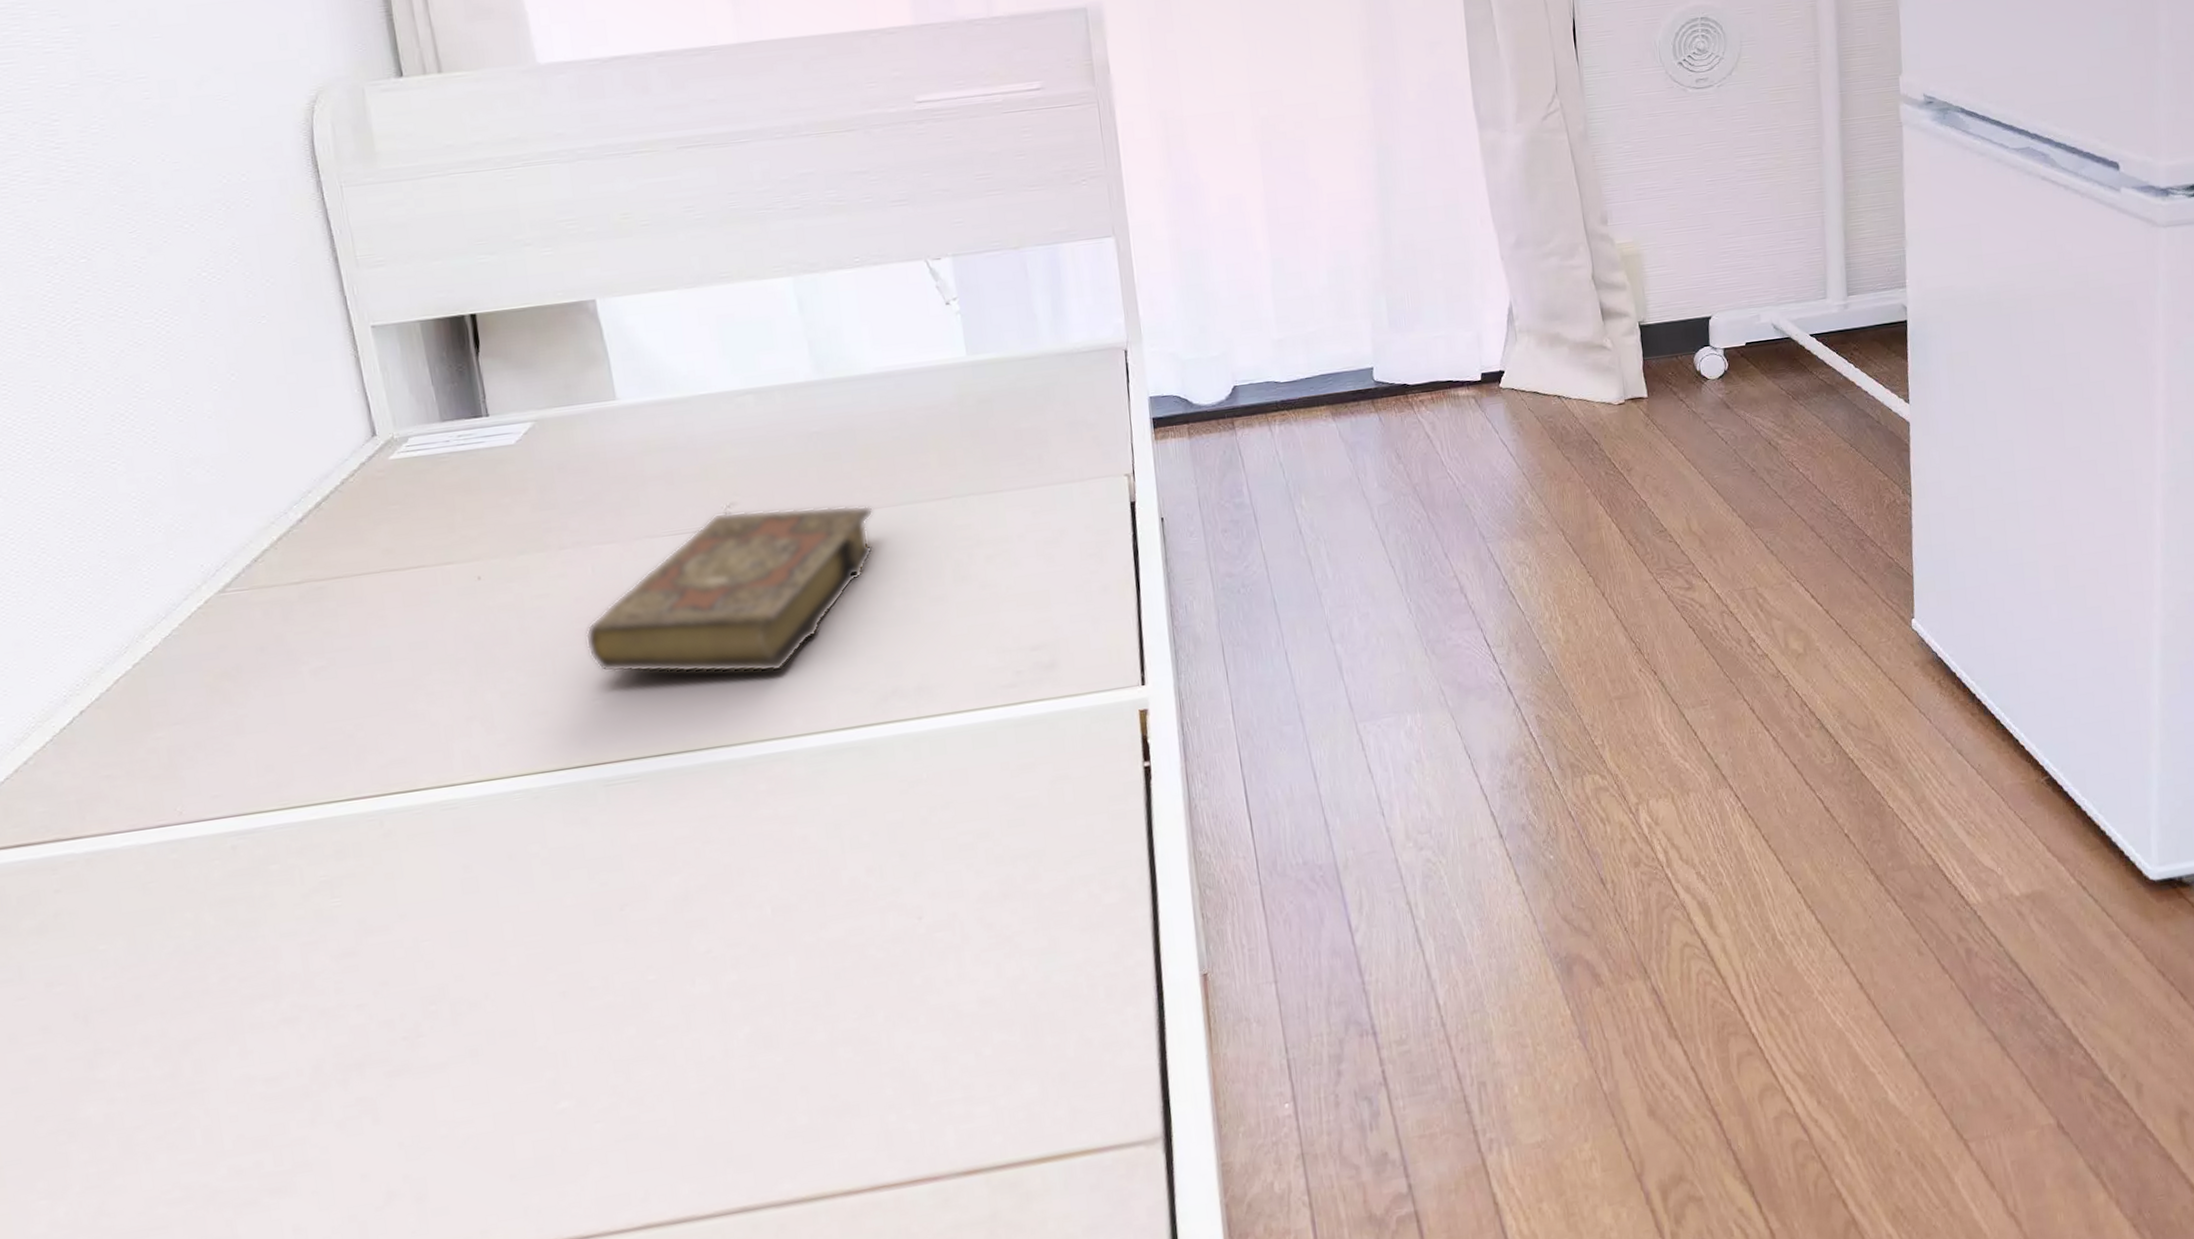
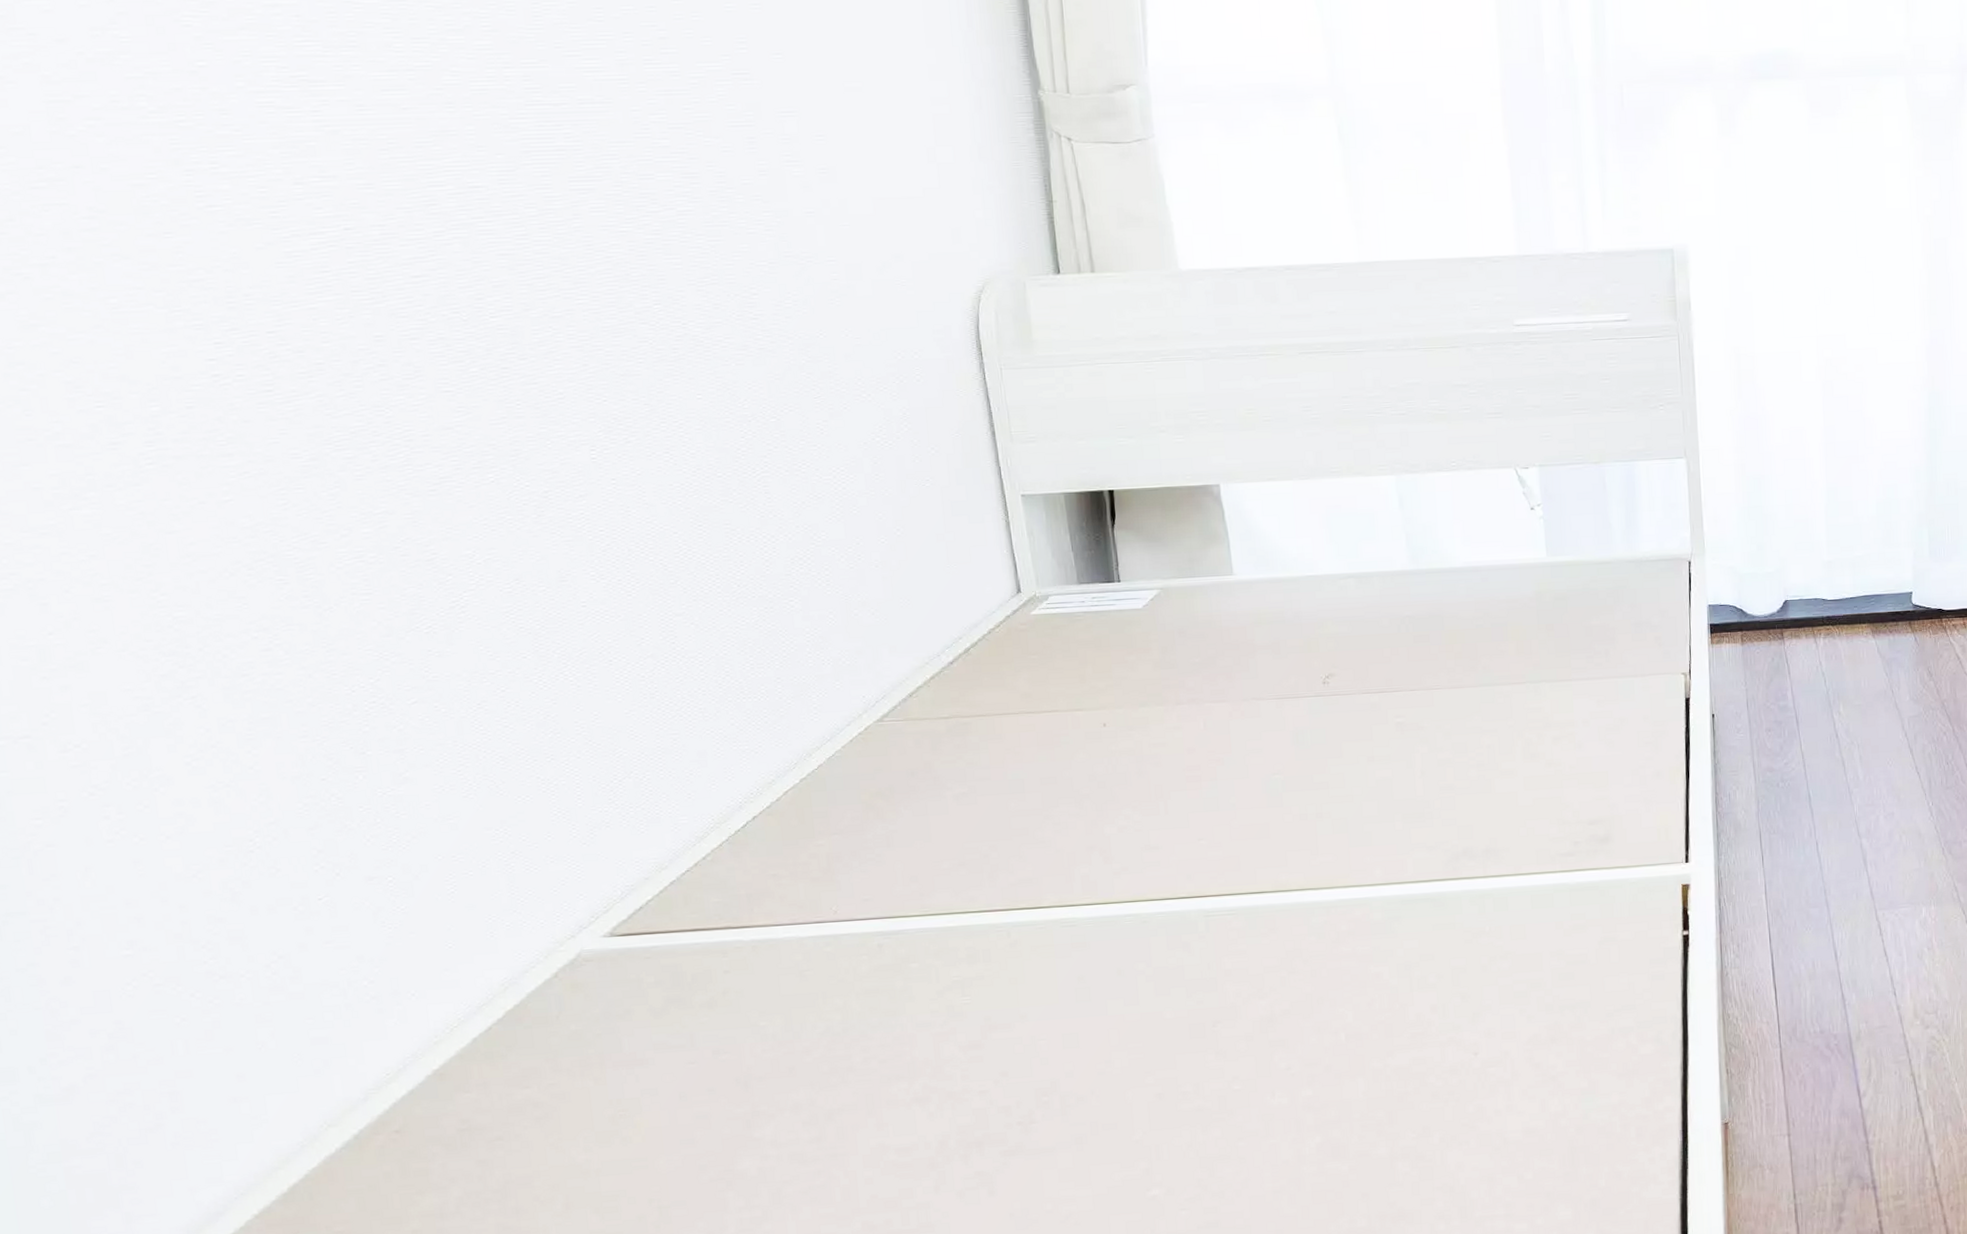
book: present [585,505,874,673] -> none [1195,682,1455,827]

